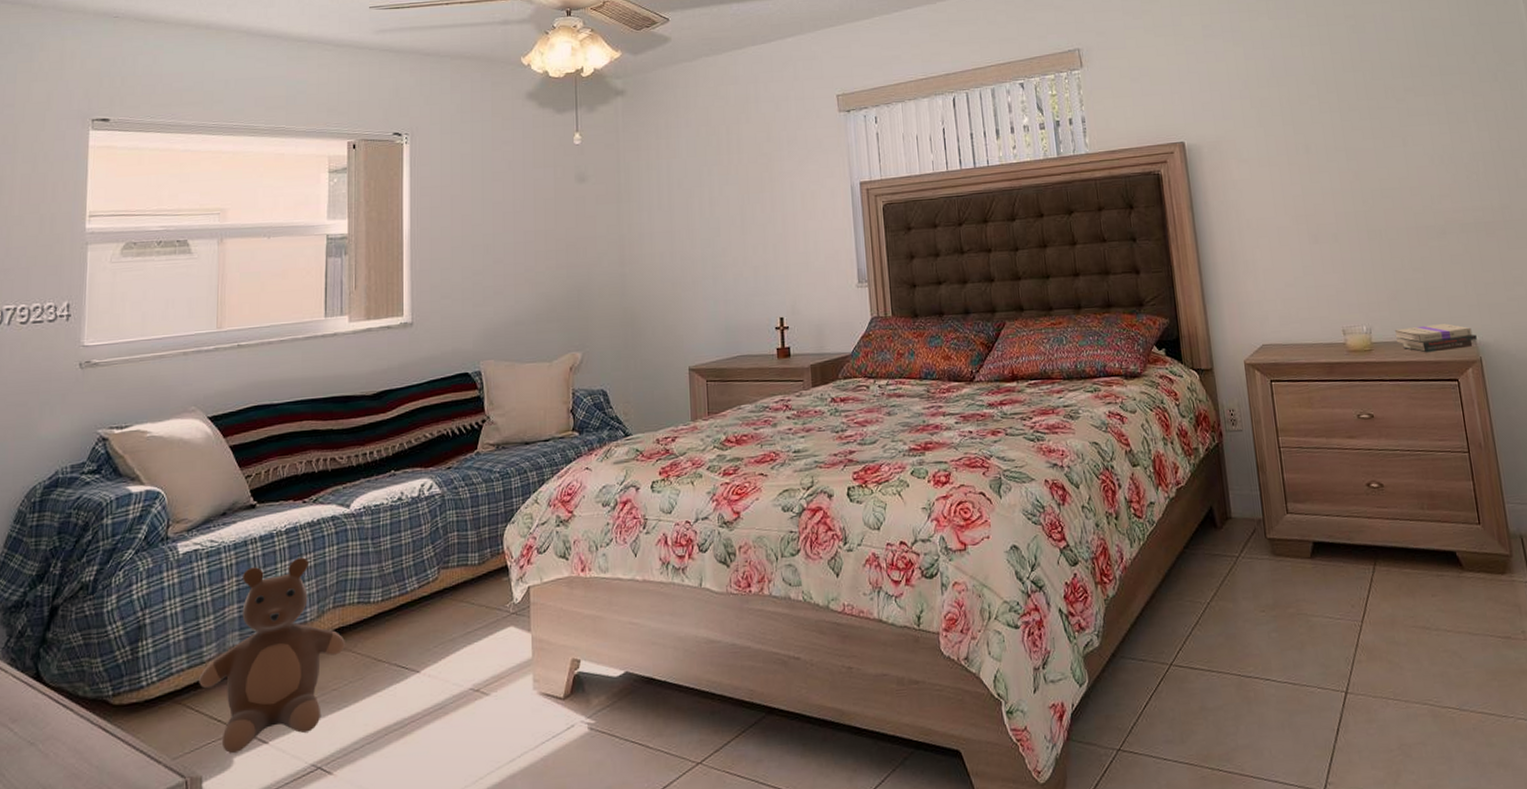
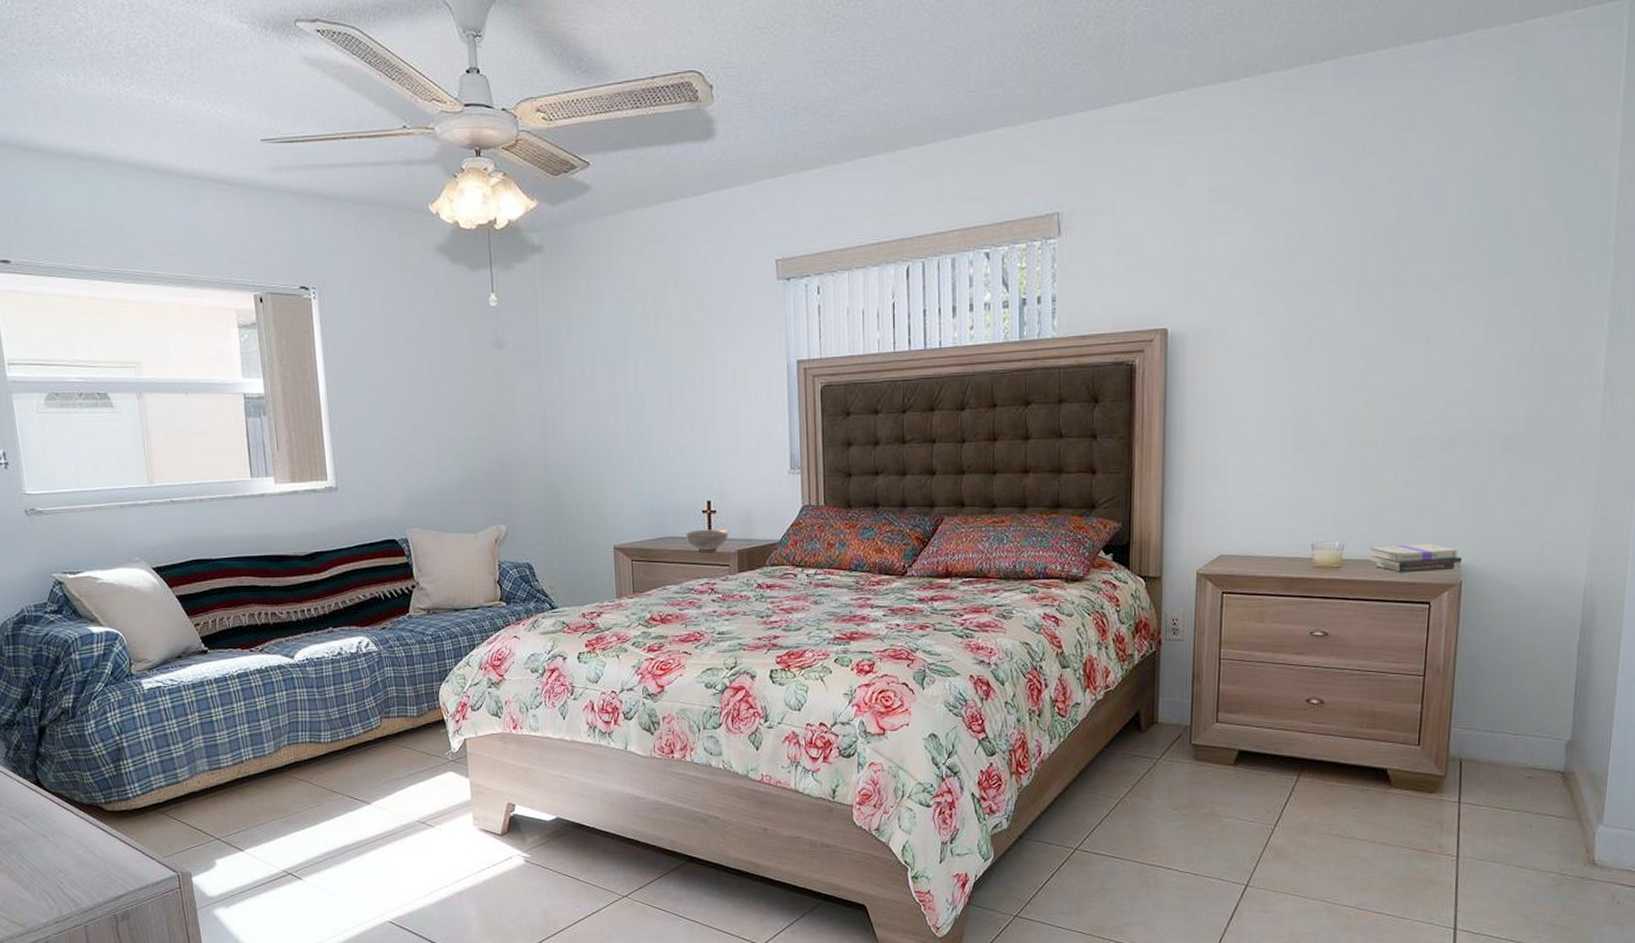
teddy bear: present [199,557,345,754] -> none [177,700,302,857]
decorative bowl: none [760,344,802,370] -> present [686,529,729,553]

